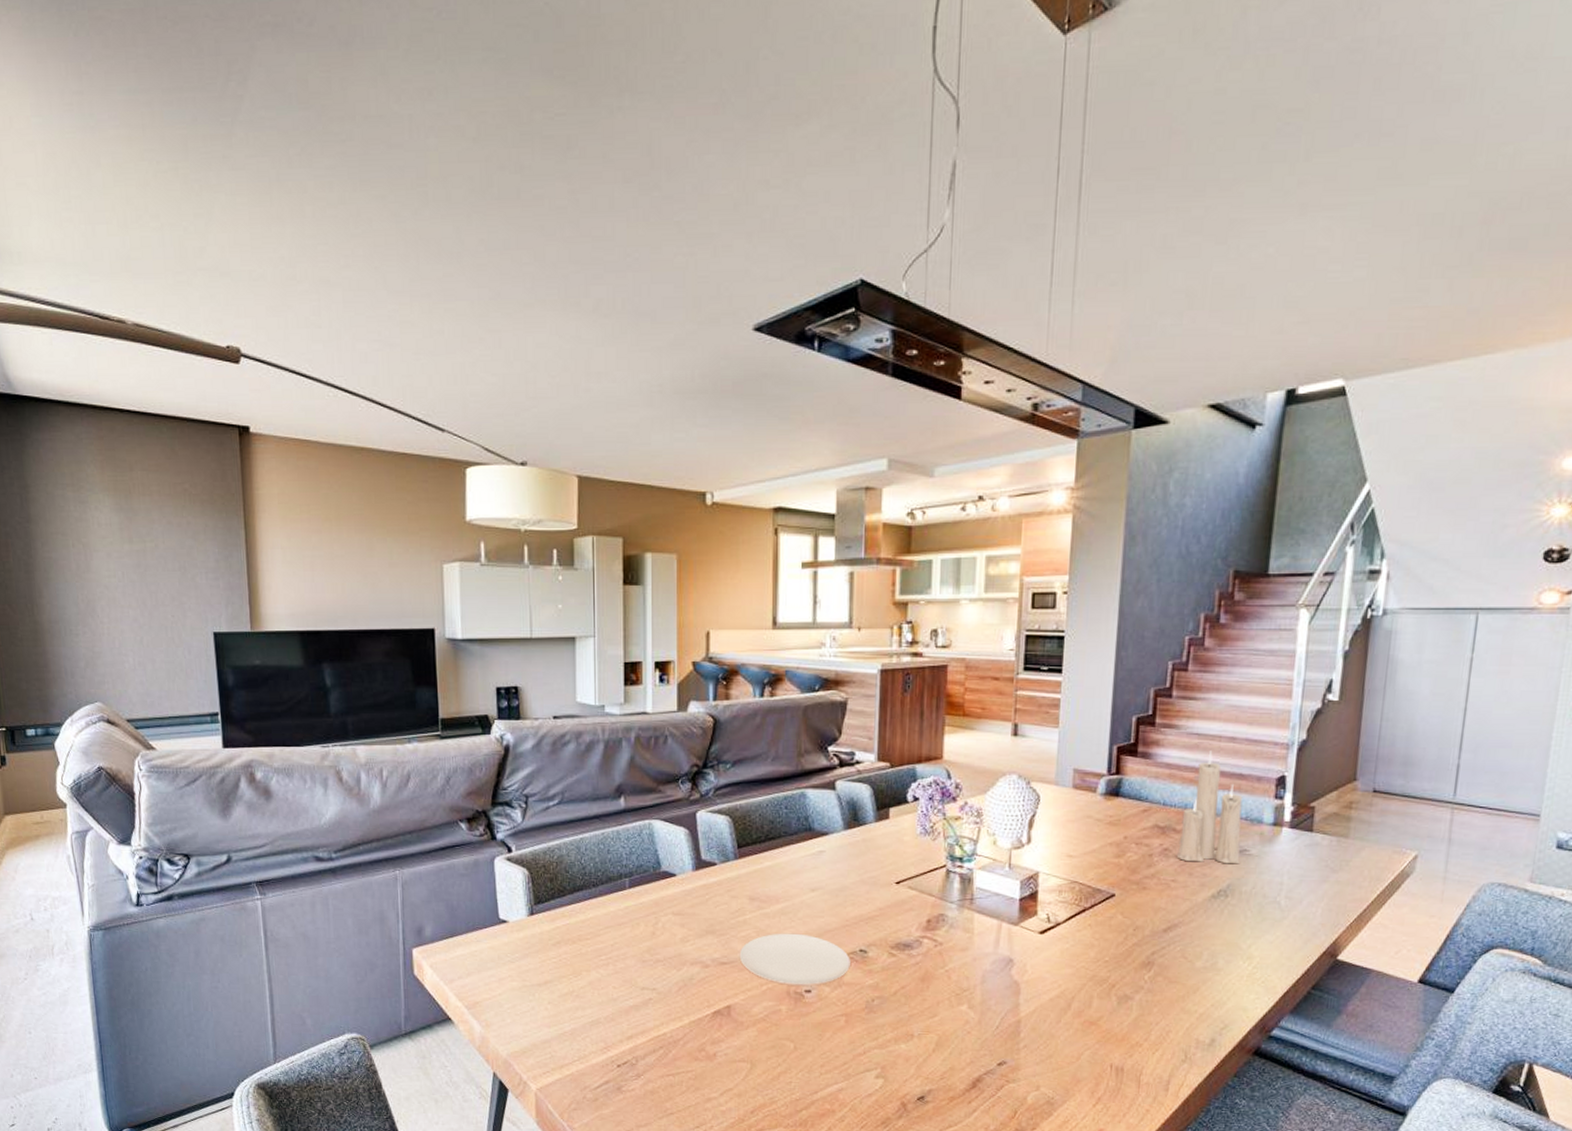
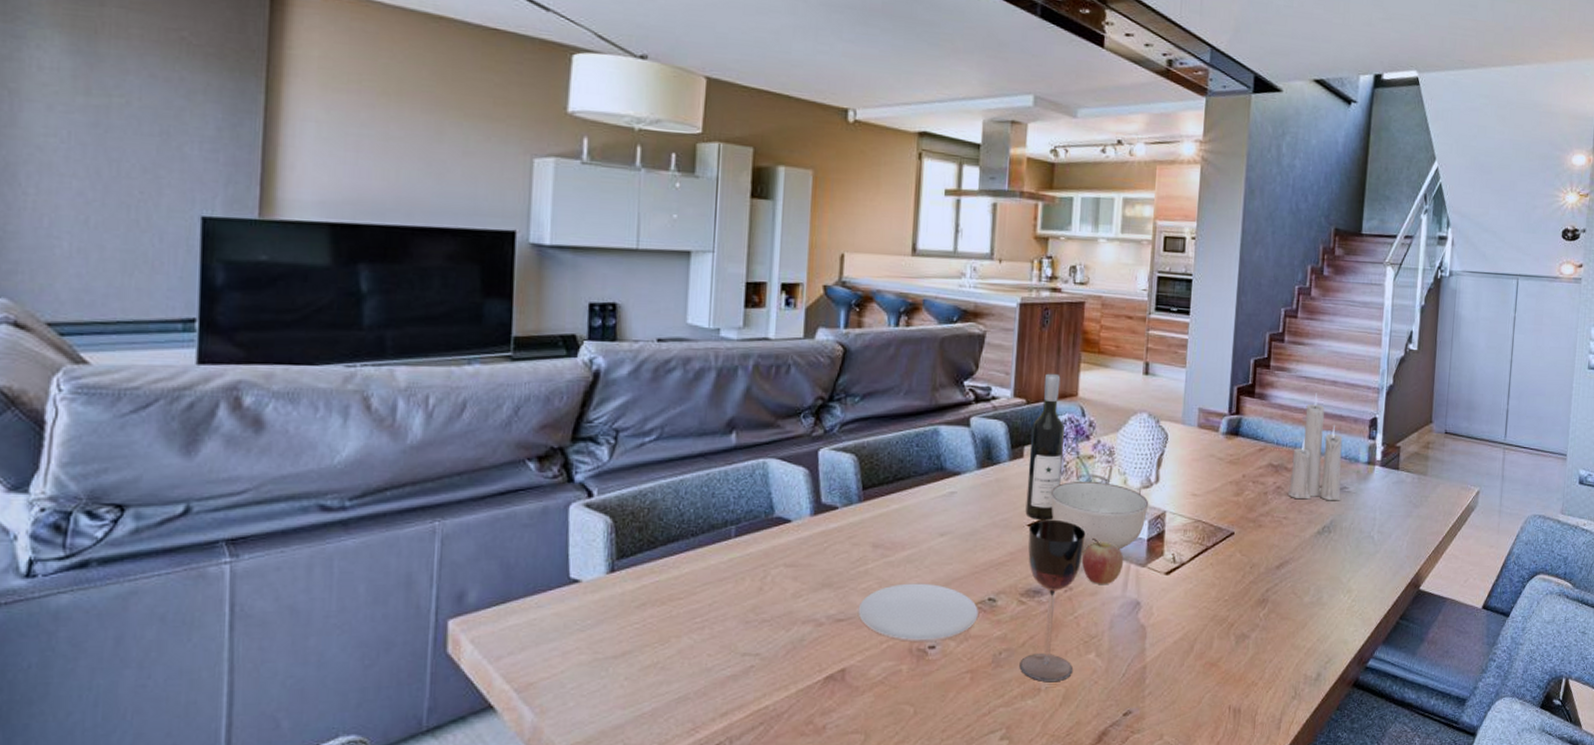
wineglass: none [892,877,955,1030] -> present [1019,519,1086,683]
bottle: none [893,737,931,879] -> present [1025,373,1066,521]
bowl: none [917,841,1021,910] -> present [1050,480,1149,553]
fruit: none [951,896,995,941] -> present [1081,537,1124,584]

